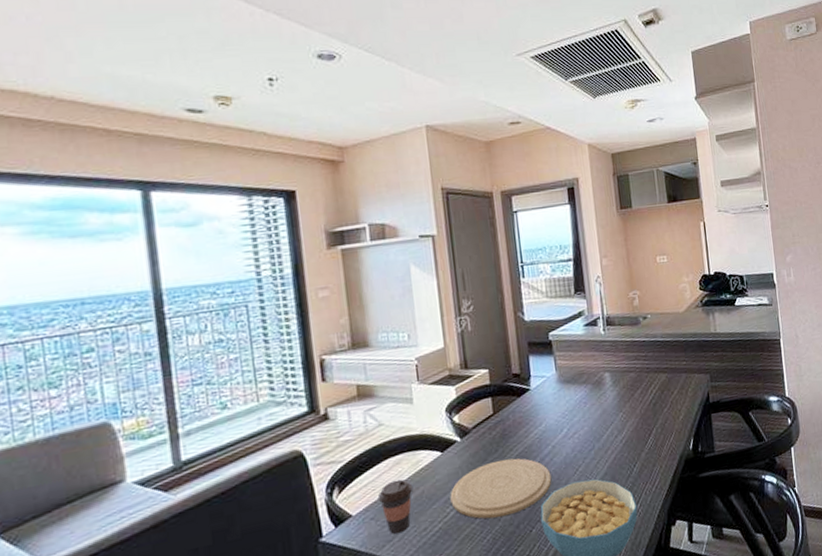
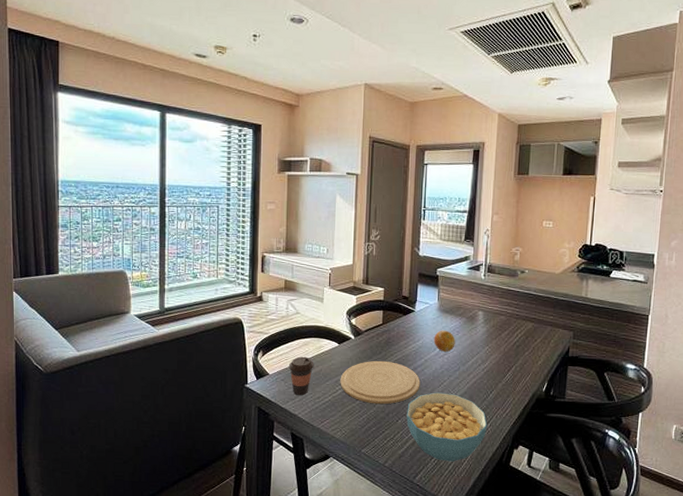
fruit: none [558,404,585,432] -> present [433,330,455,353]

